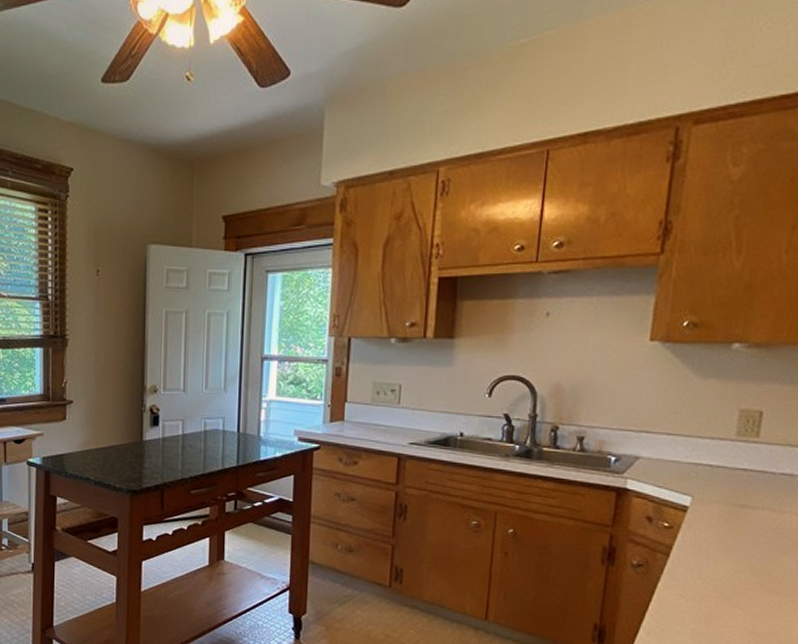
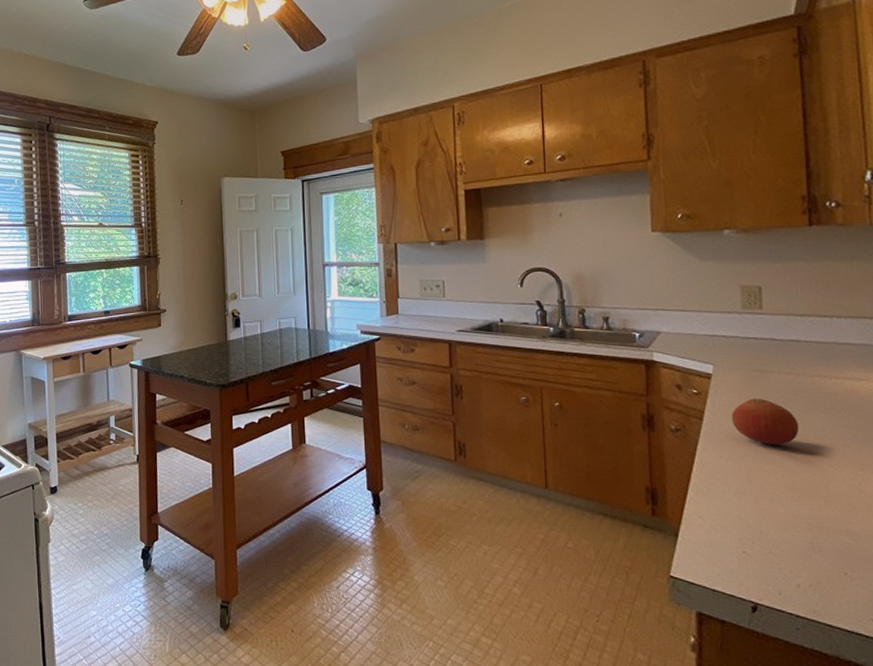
fruit: none [700,535,774,587] -> present [731,398,799,445]

